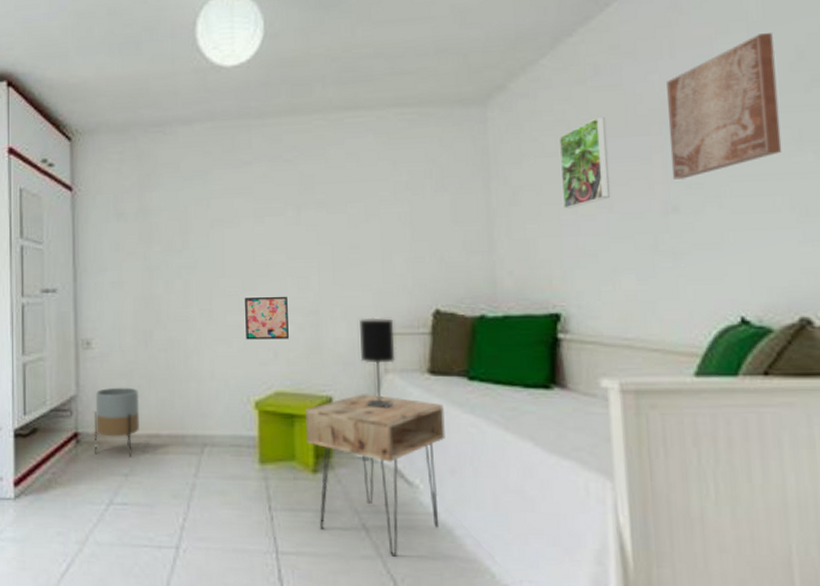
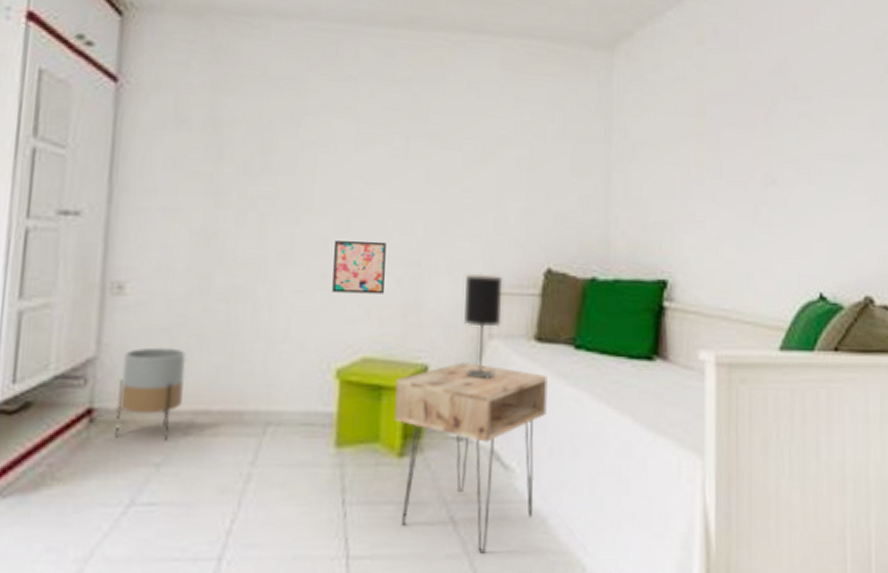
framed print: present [559,116,610,209] -> none [677,79,721,171]
wall art: present [667,33,782,180] -> none [773,21,860,153]

